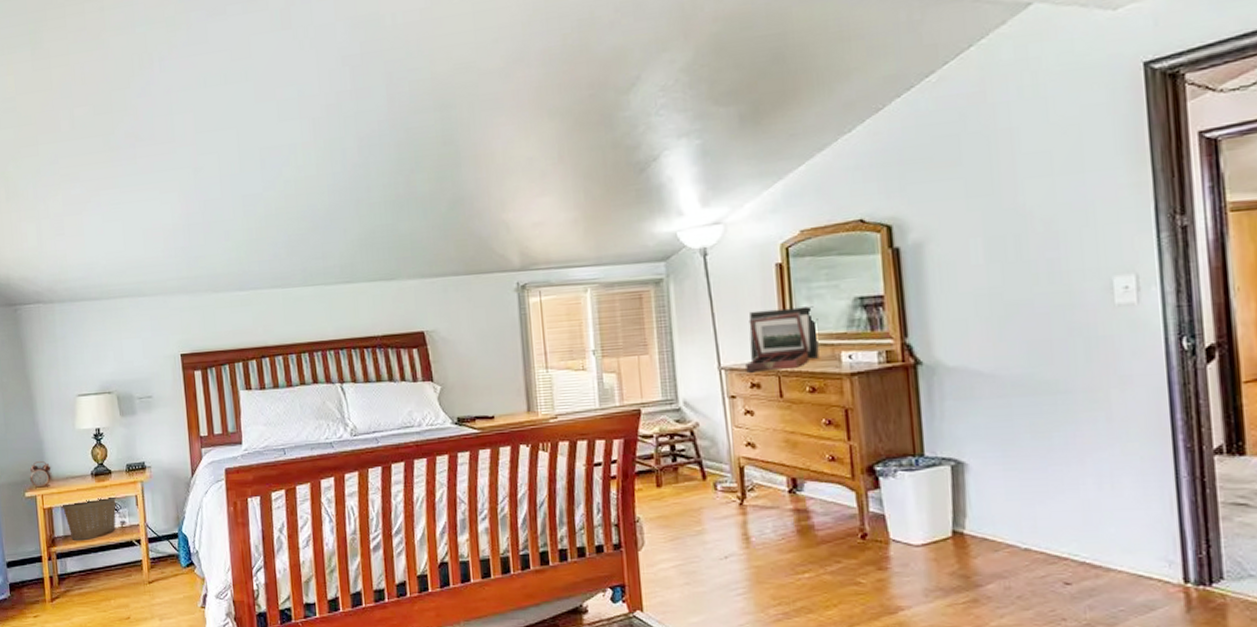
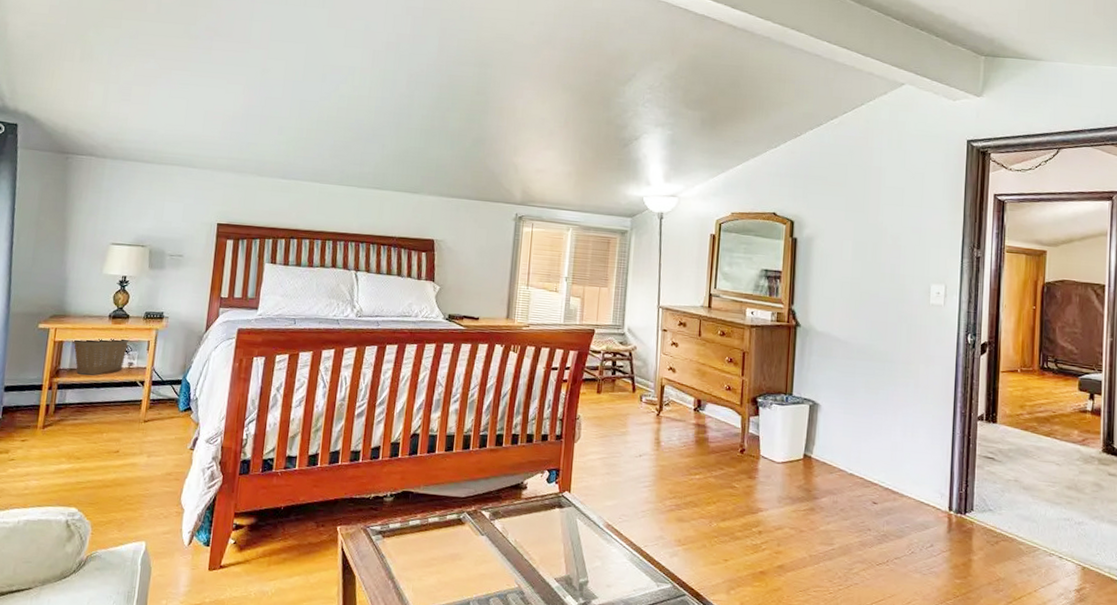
alarm clock: present [30,461,53,489] -> none [46,297,71,322]
jewelry box: present [745,312,809,373] -> none [677,272,725,316]
picture frame: present [749,306,819,362] -> none [682,267,734,311]

